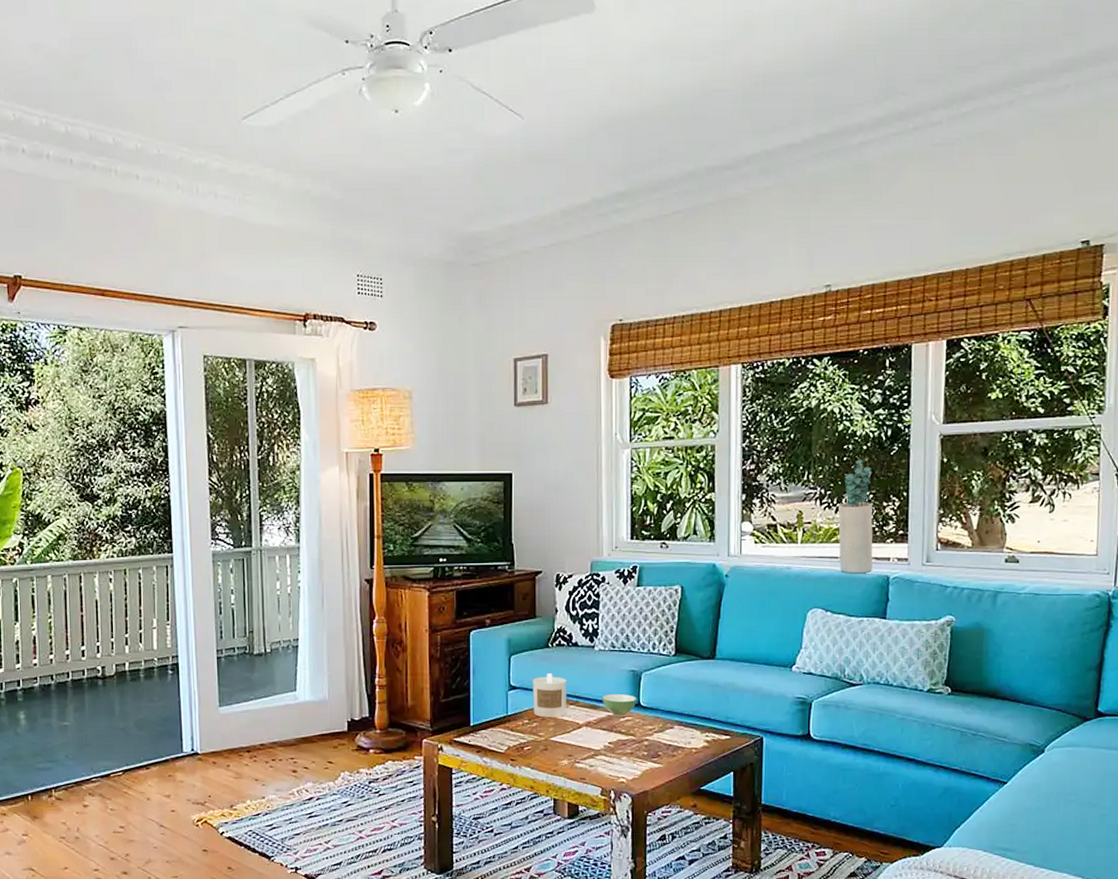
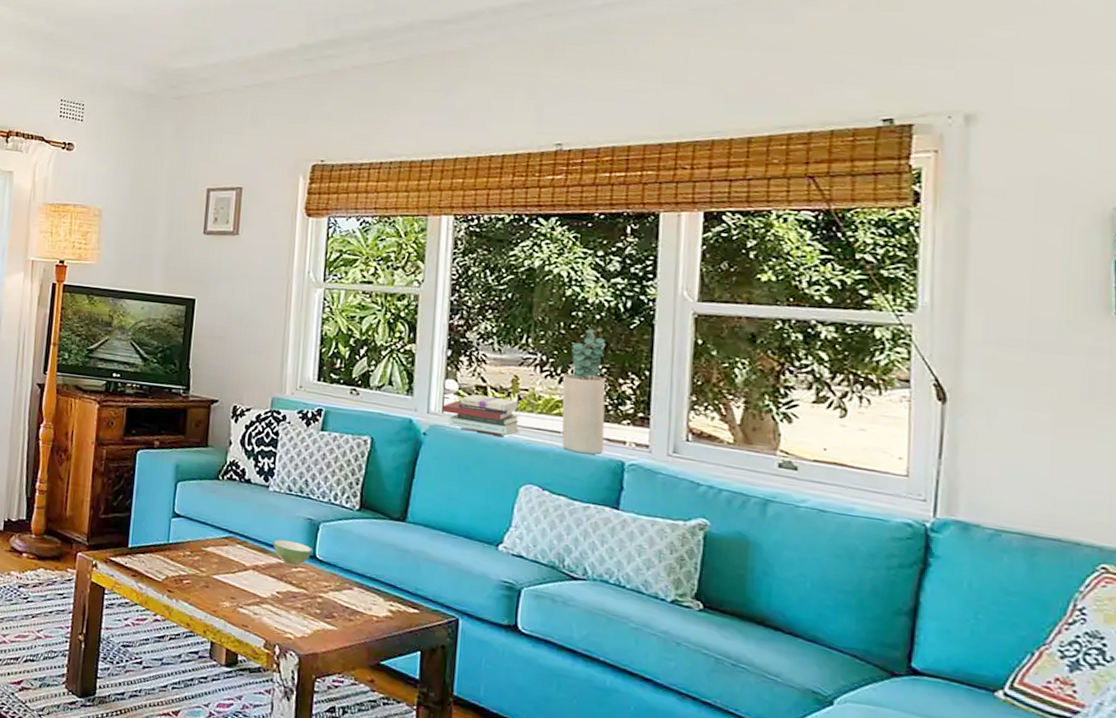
candle: present [532,673,568,718] -> none [196,506,237,556]
books: none [740,533,805,568] -> present [442,394,520,437]

